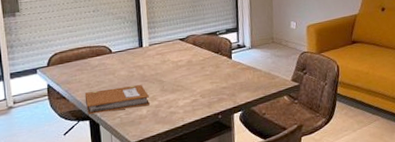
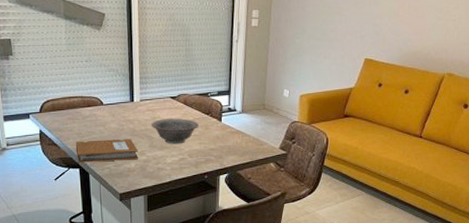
decorative bowl: none [161,59,209,87] -> present [151,119,199,145]

